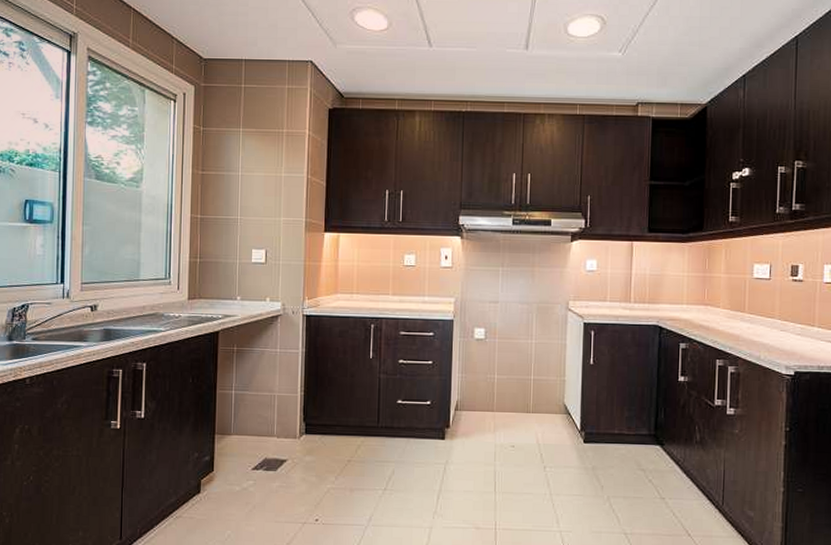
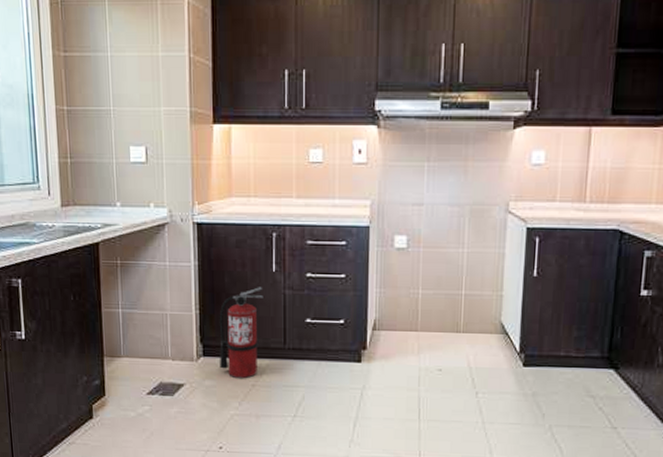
fire extinguisher: none [320,372,361,455] -> present [219,287,263,379]

